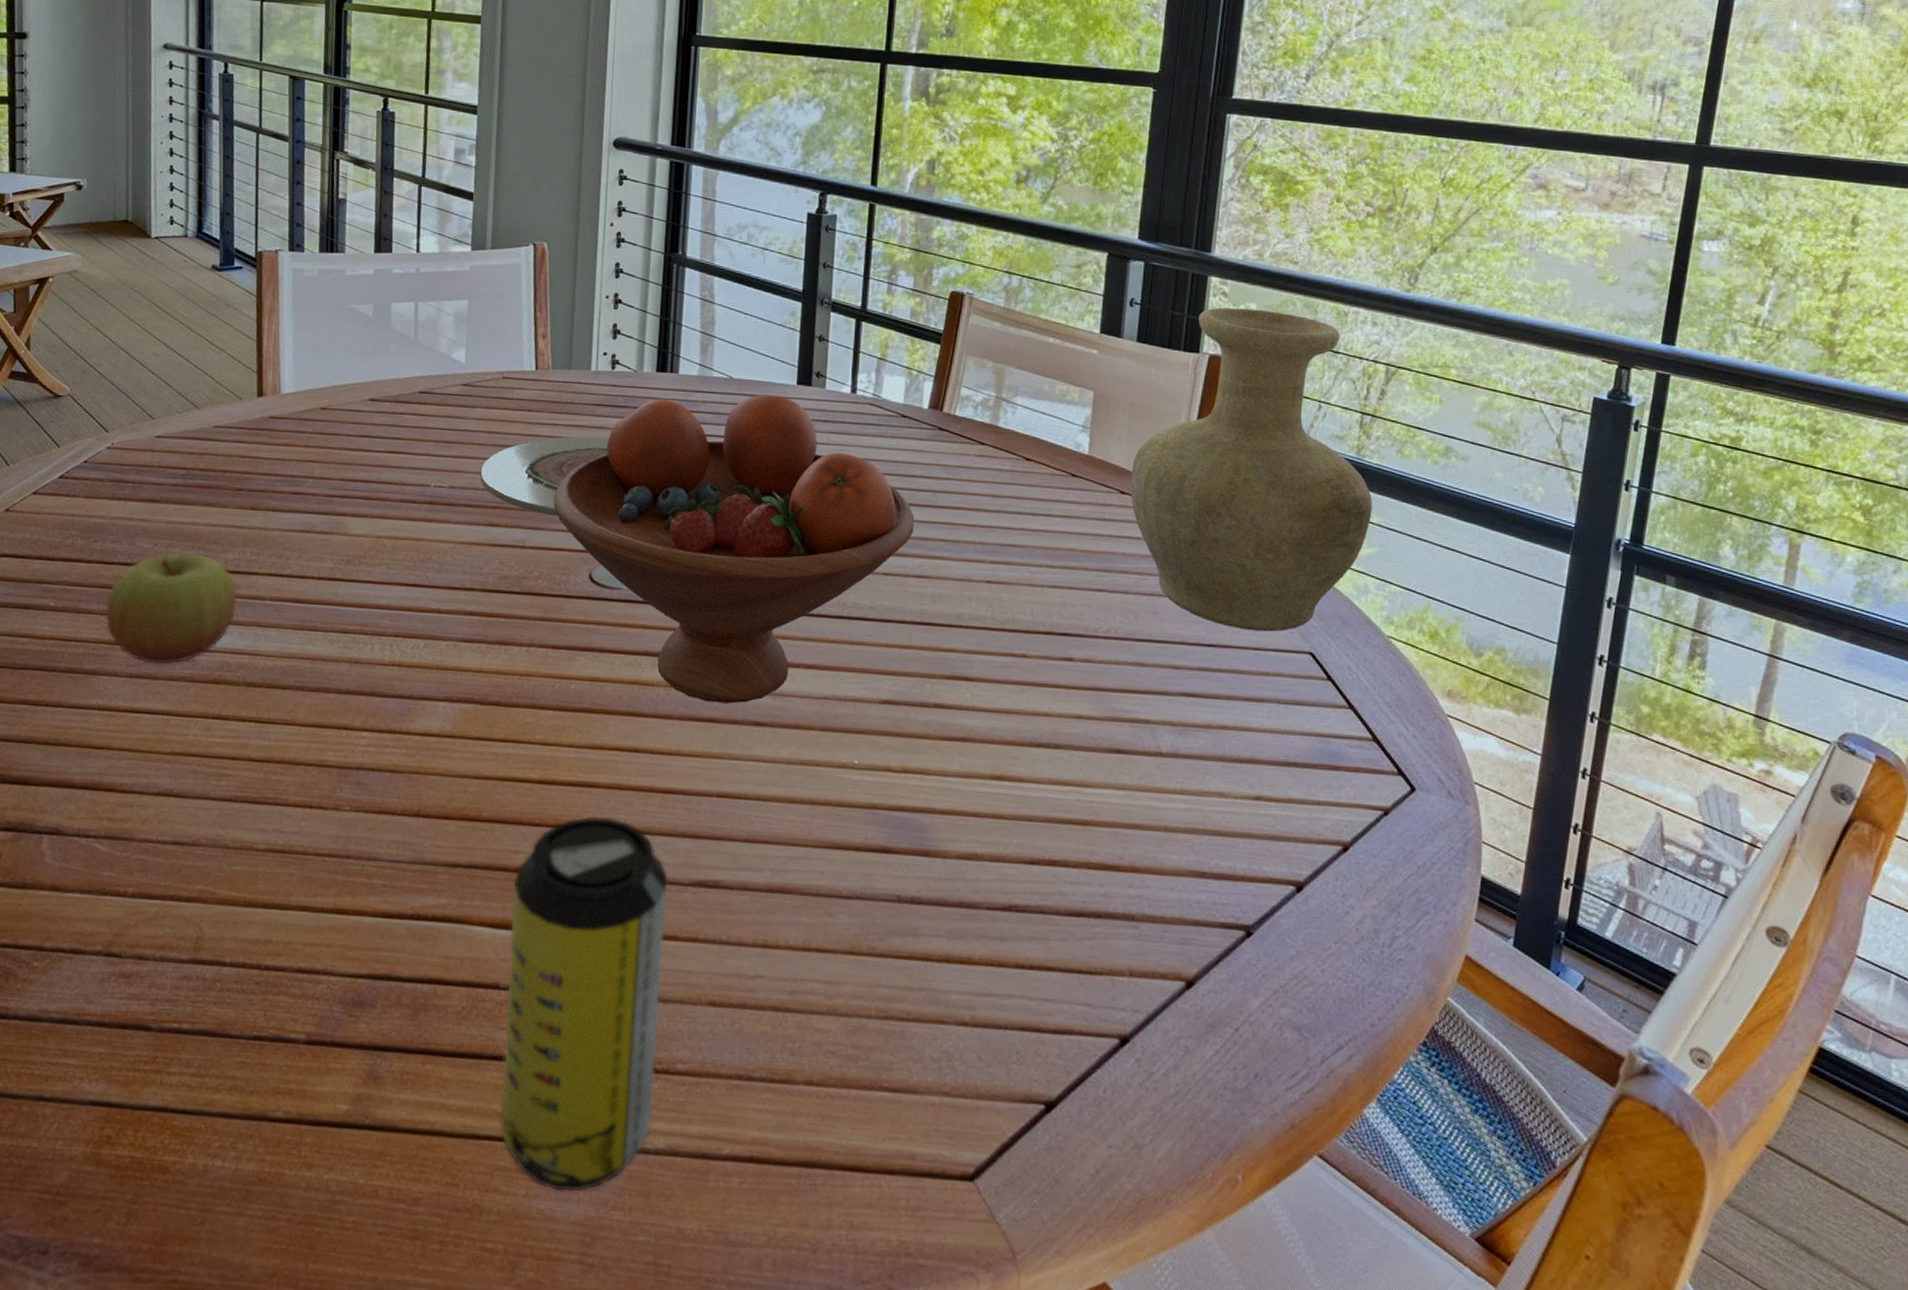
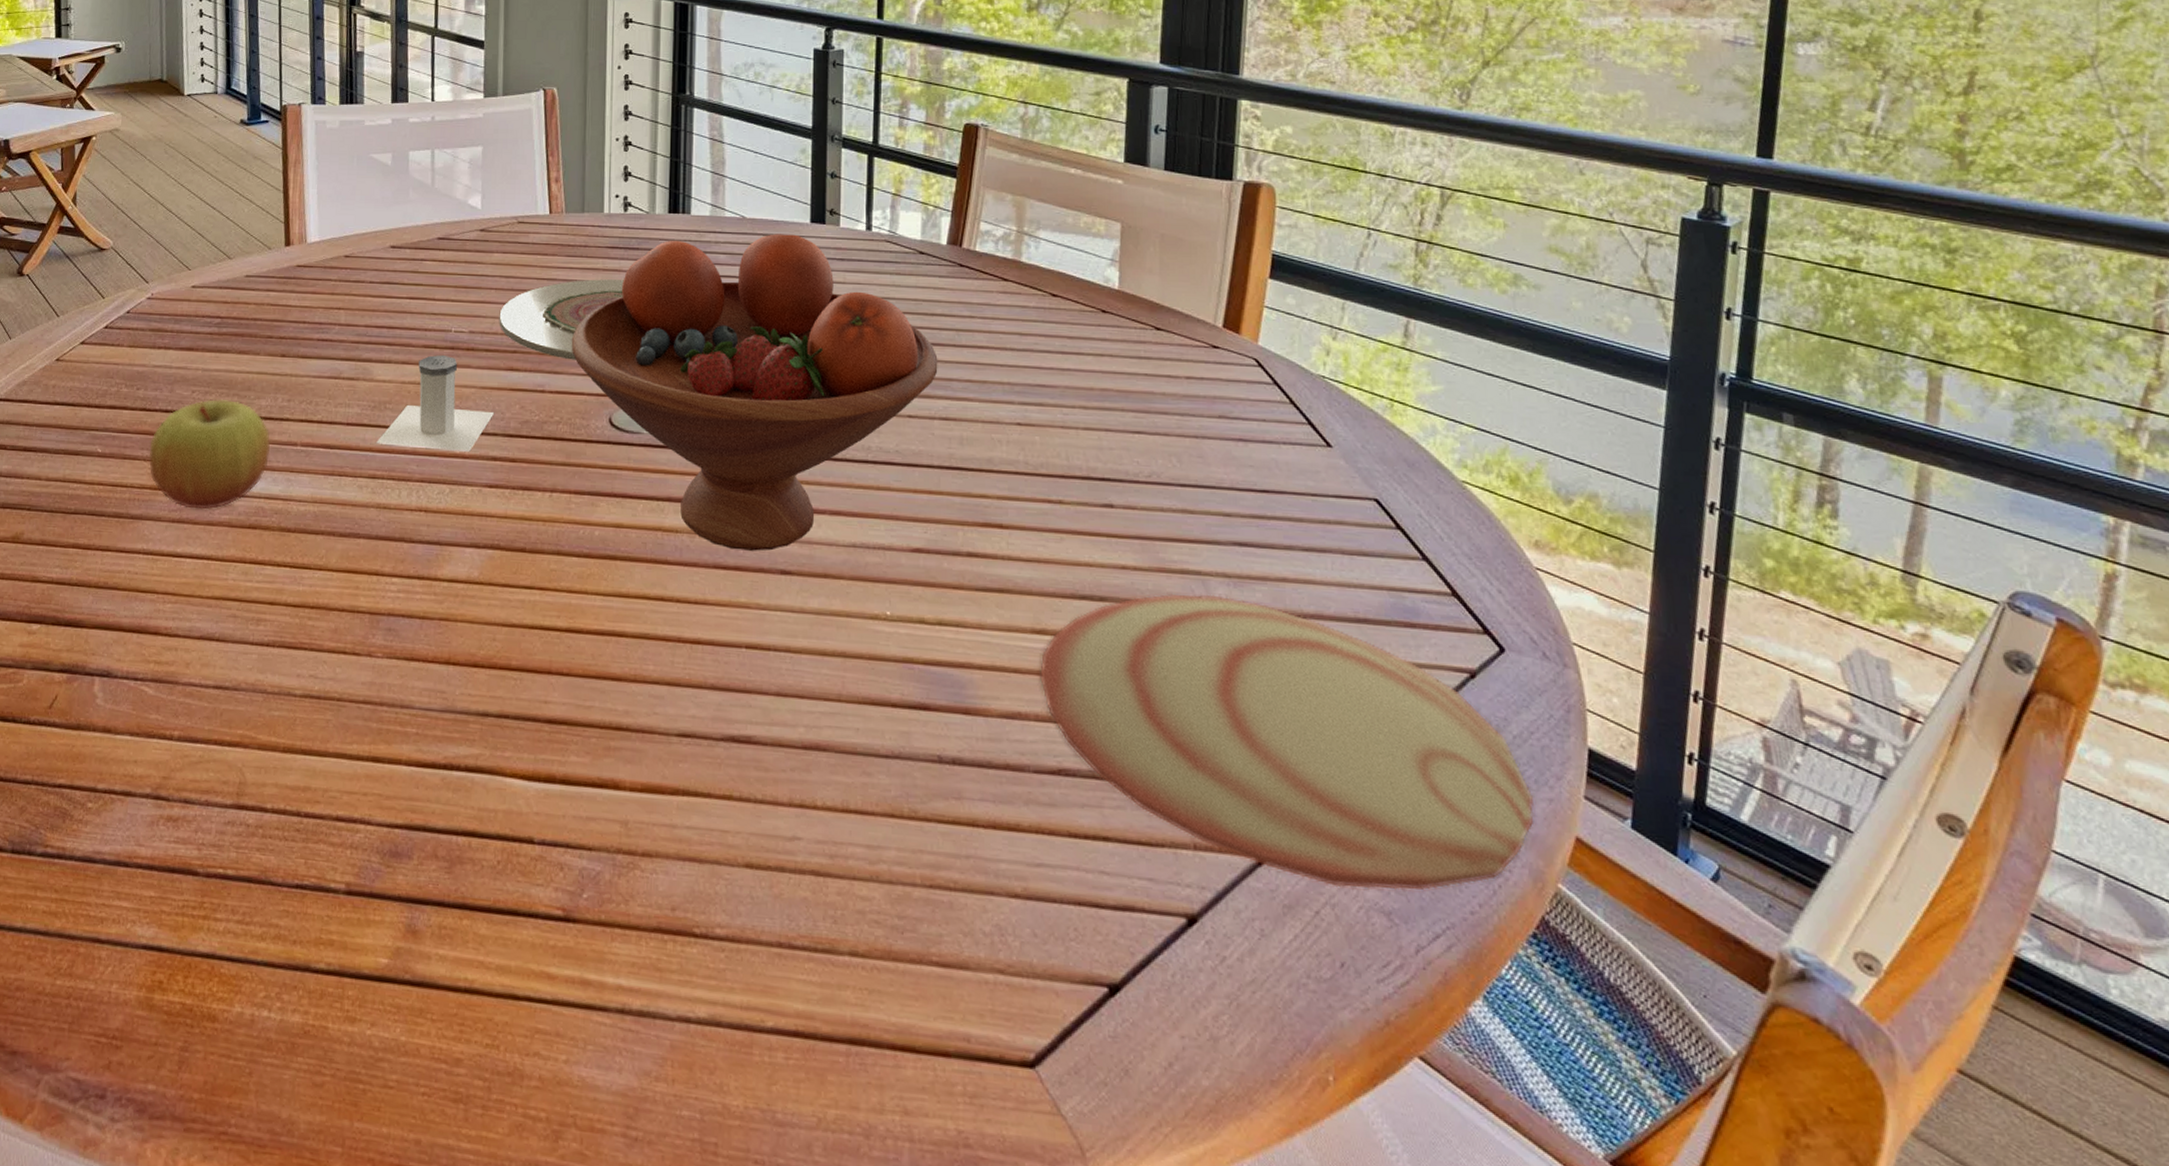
salt shaker: none [349,510,473,607] -> present [376,355,495,452]
beverage can: present [500,816,668,1192] -> none [538,666,699,1060]
plate: none [996,741,1432,1007] -> present [1040,593,1535,890]
vase: present [1130,307,1373,632] -> none [1165,132,1436,477]

